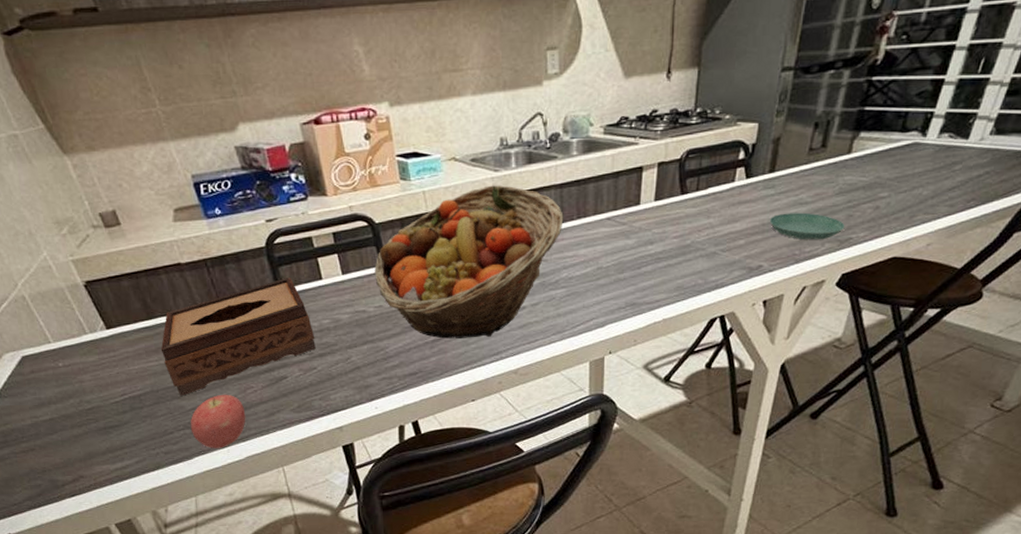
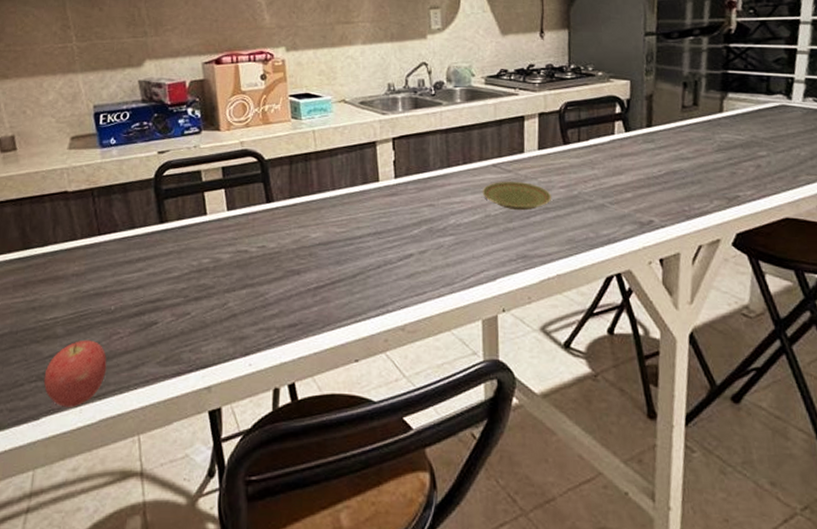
tissue box: present [160,276,316,396] -> none [29,210,193,340]
fruit basket: present [374,185,564,339] -> none [260,127,450,287]
plate: none [595,233,664,262] -> present [482,181,551,211]
saucer: present [769,212,845,240] -> none [653,167,730,197]

